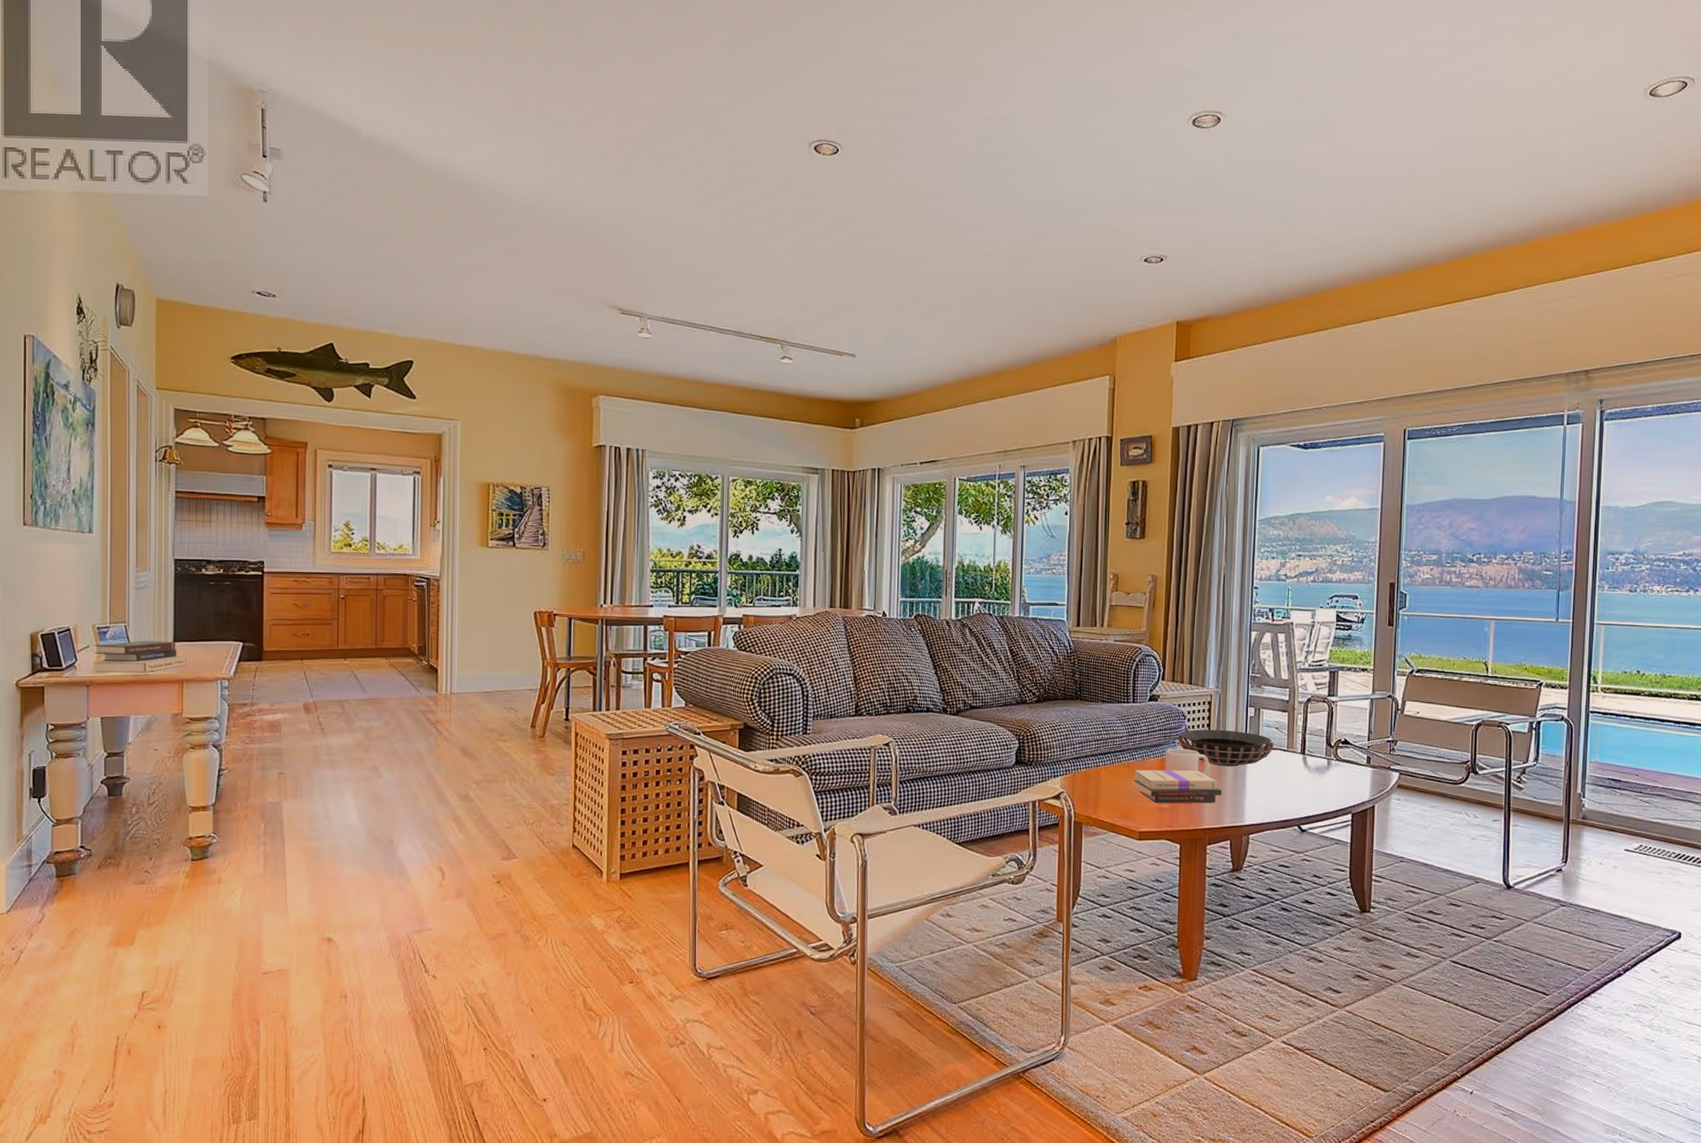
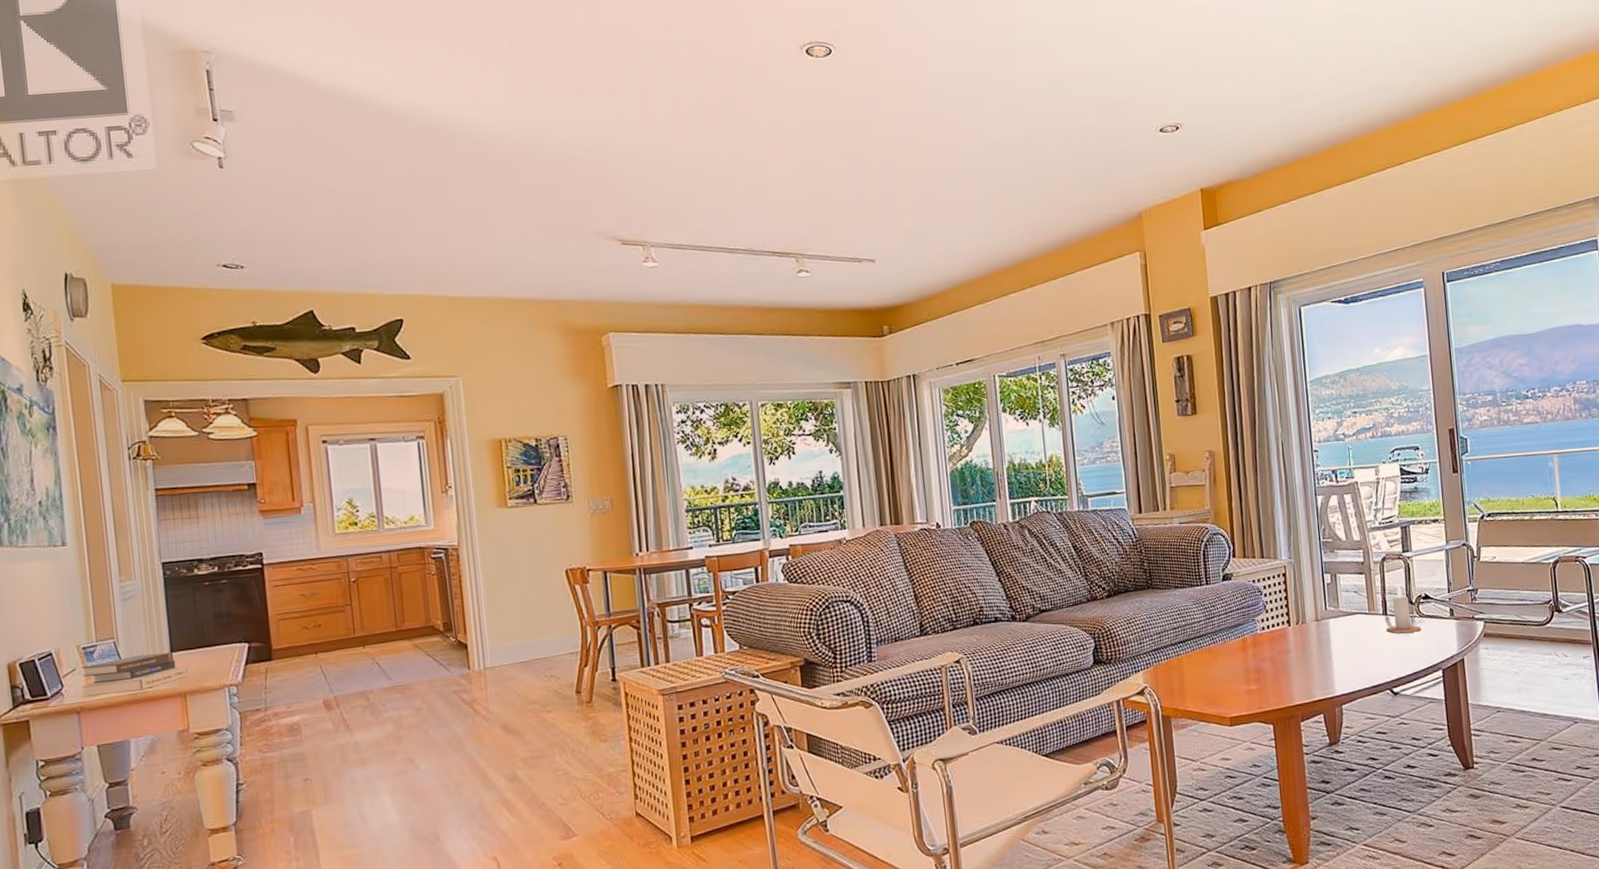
books: present [1132,769,1222,804] -> none [1216,646,1309,686]
mug: present [1164,748,1209,775] -> none [1245,625,1293,651]
decorative bowl: present [1177,729,1274,767] -> none [1256,600,1355,639]
candle: none [1301,726,1337,774] -> present [1385,584,1422,634]

